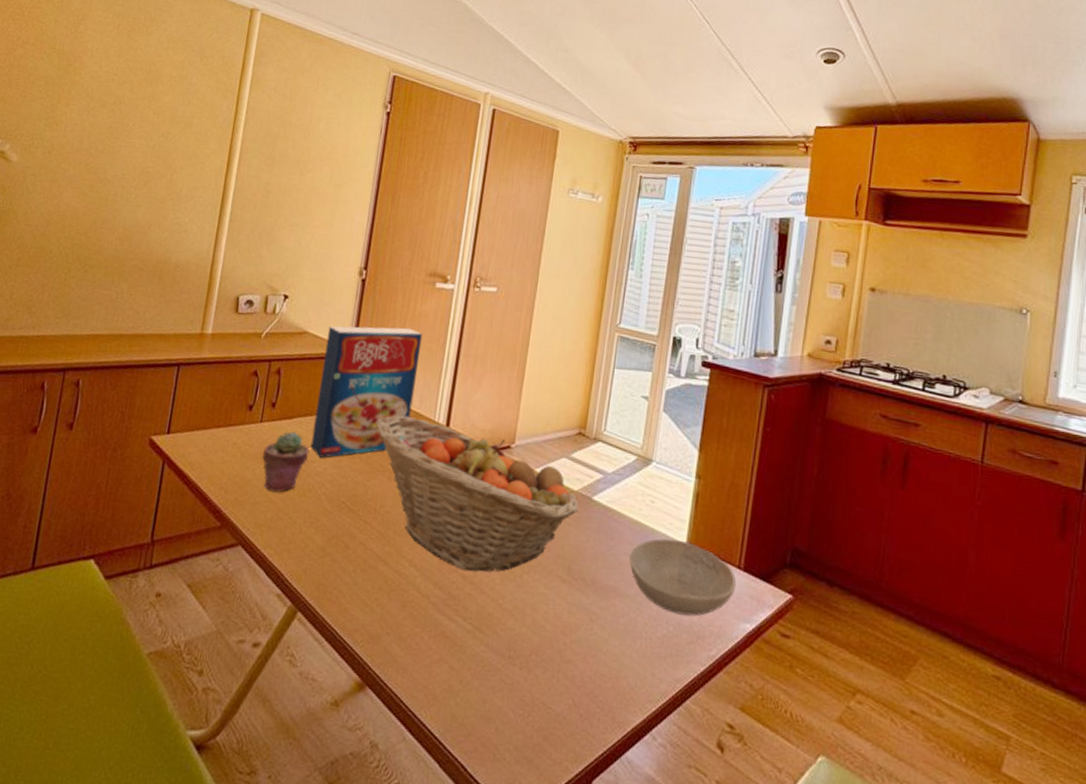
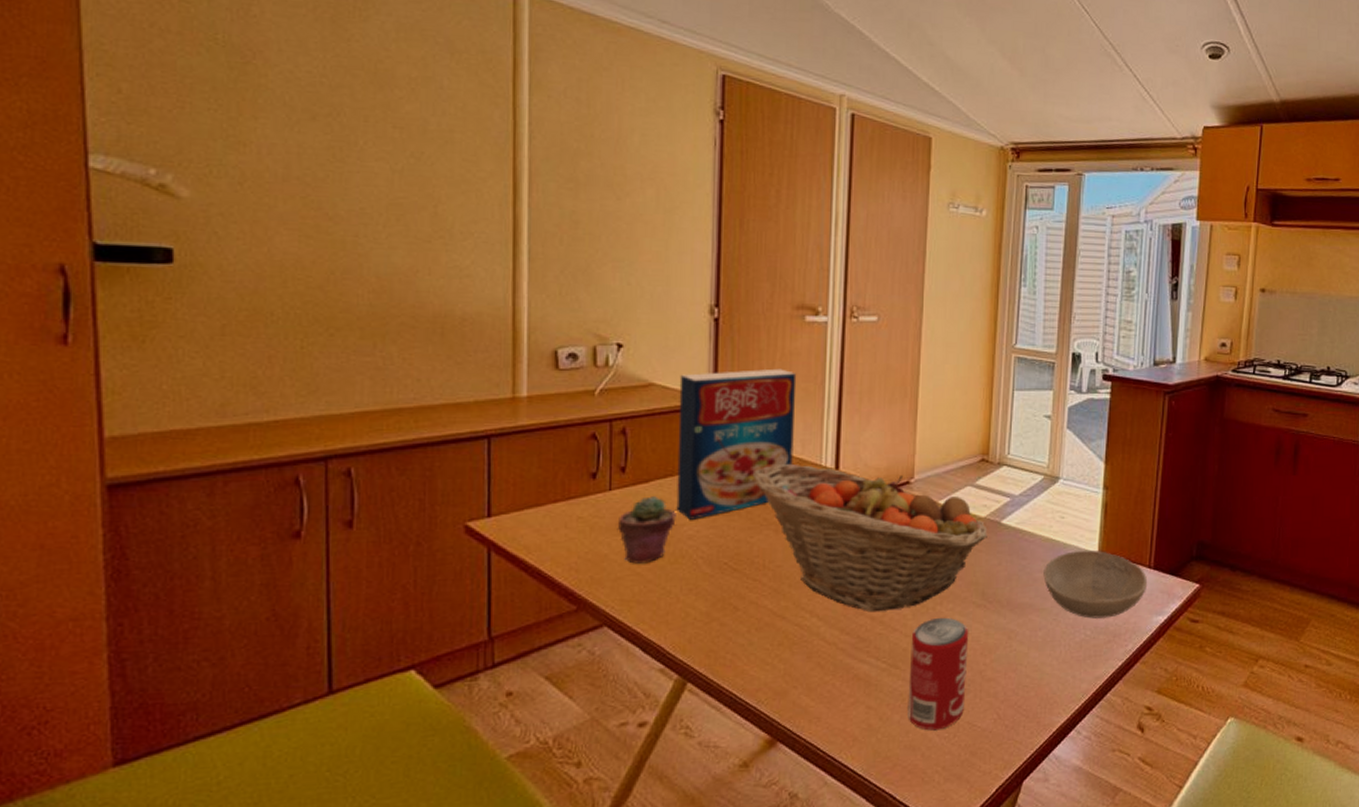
beverage can: none [486,586,553,706] -> present [907,617,969,731]

